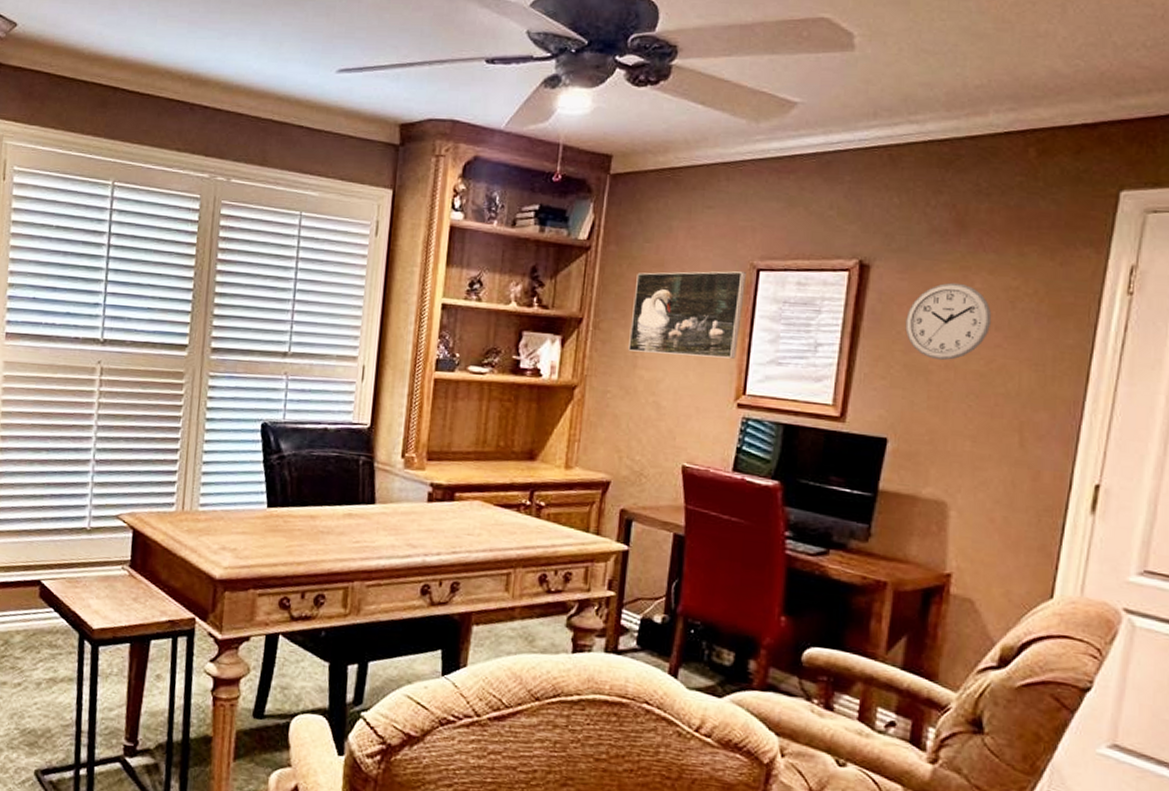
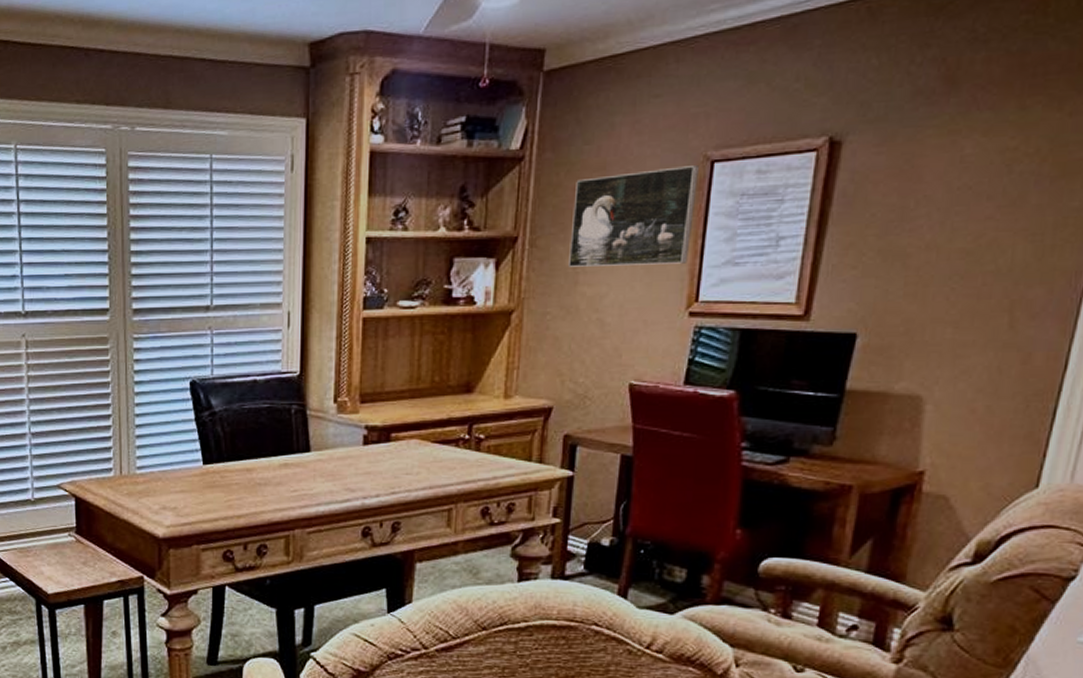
wall clock: present [905,282,992,361] -> none [881,150,984,242]

